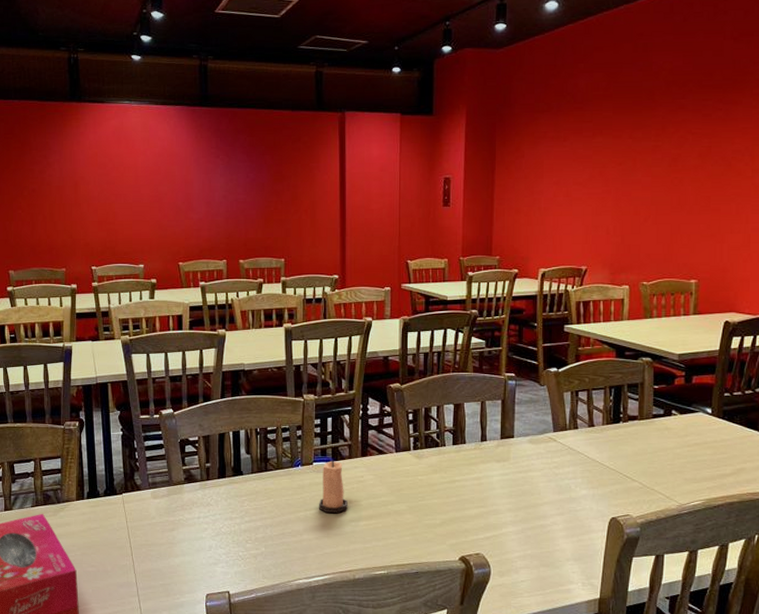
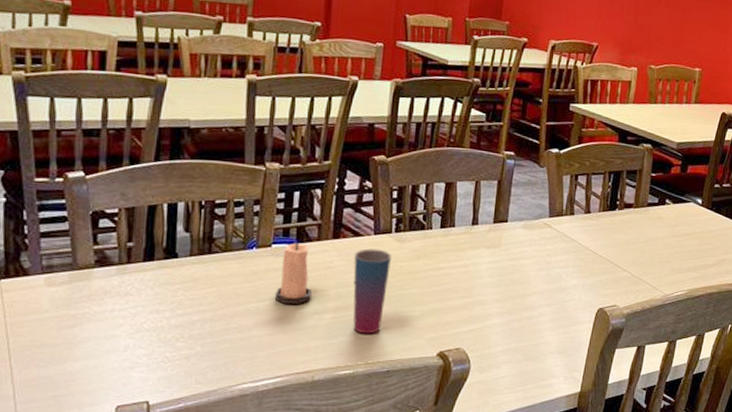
cup: none [381,464,412,540] -> present [353,248,391,334]

